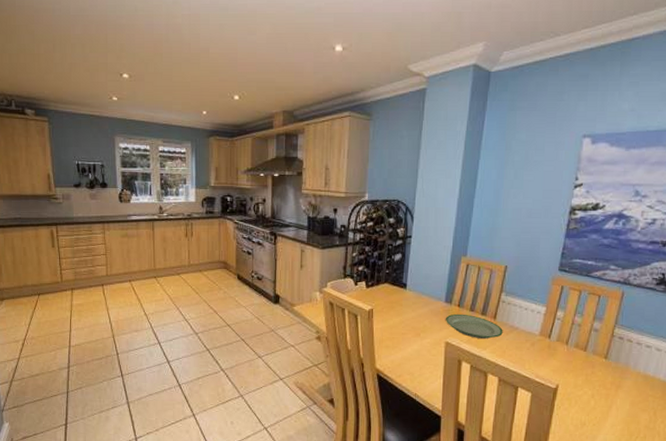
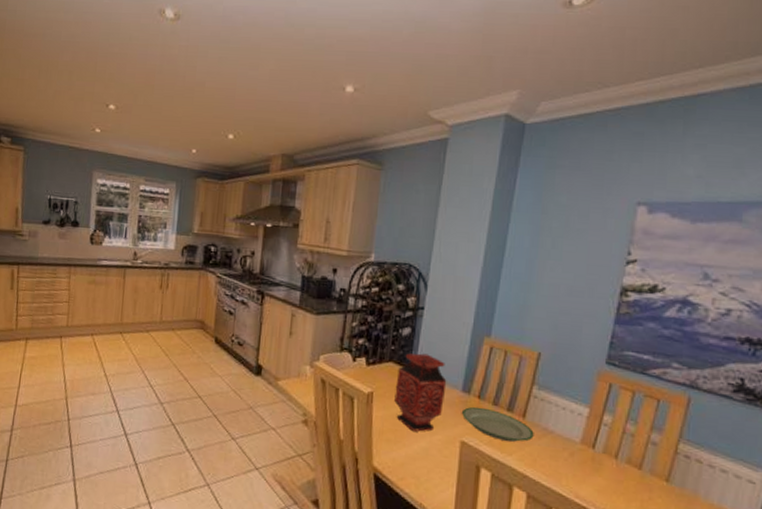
vase: none [391,274,433,338] -> present [394,353,447,432]

